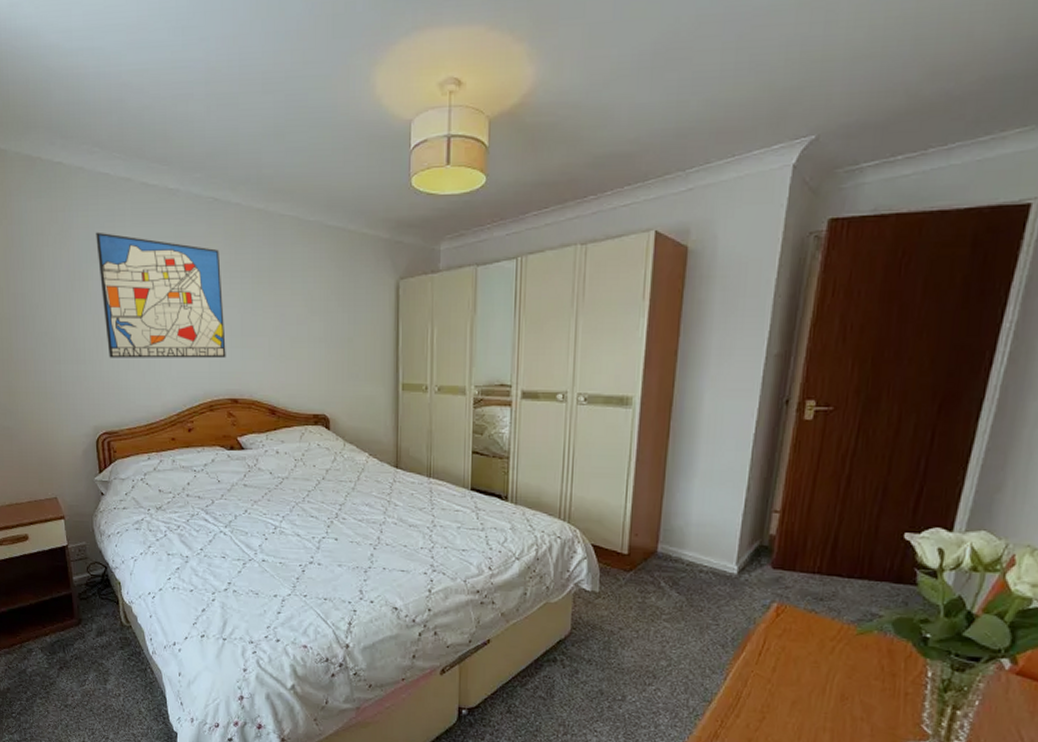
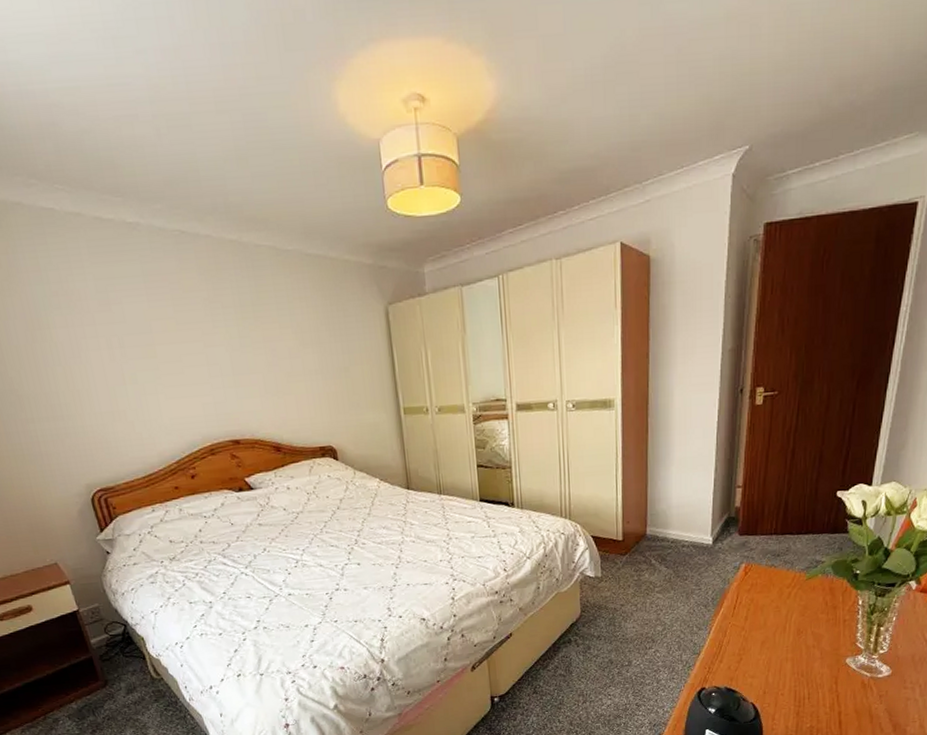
wall art: present [96,232,226,359] -> none [50,274,220,411]

